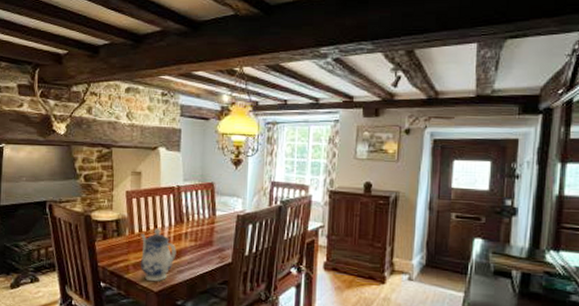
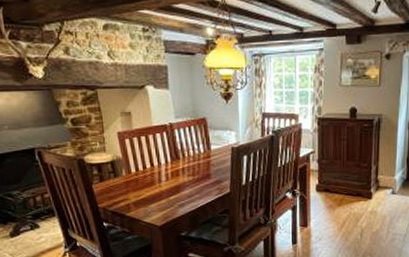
teapot: present [140,228,177,281] -> none [138,166,176,216]

